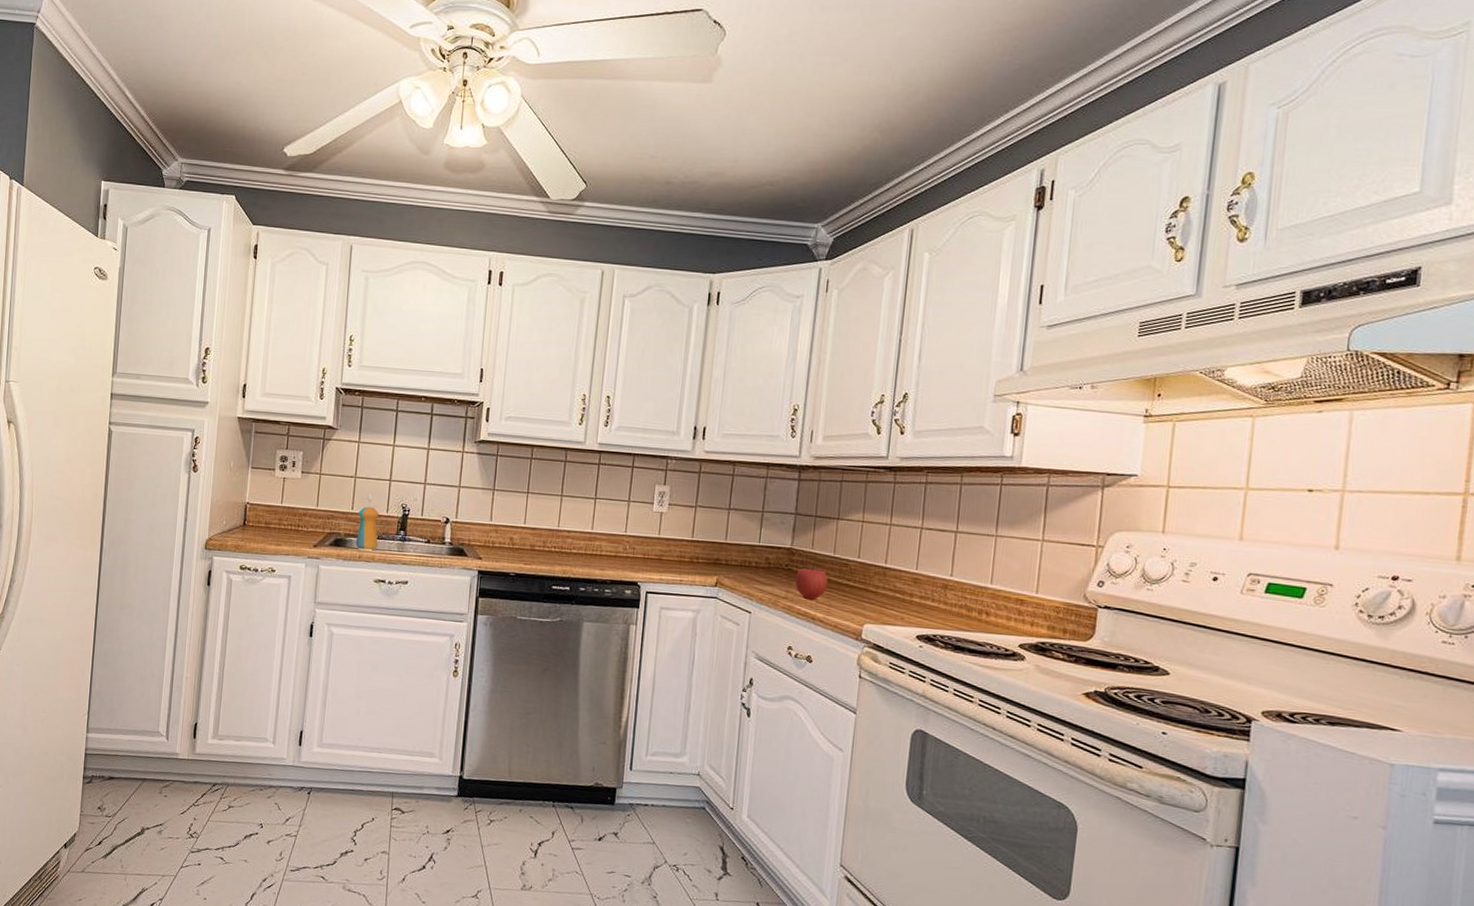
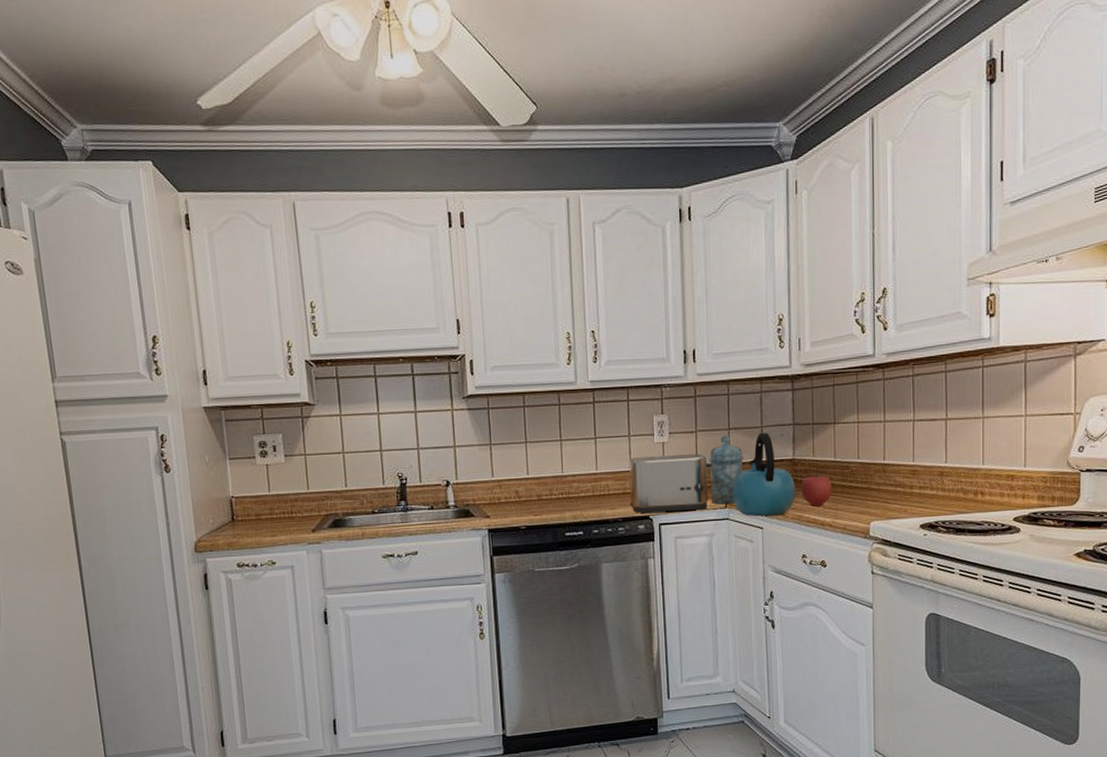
soap dispenser: present [355,493,380,550] -> none [352,467,380,527]
toaster: none [619,523,707,585] -> present [628,454,712,514]
canister: none [702,514,740,583] -> present [709,435,744,505]
kettle: none [723,517,791,603] -> present [731,432,797,517]

